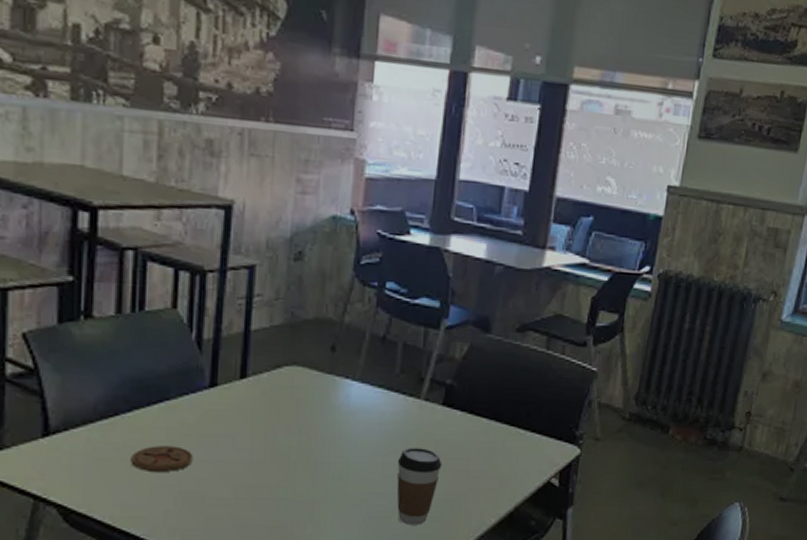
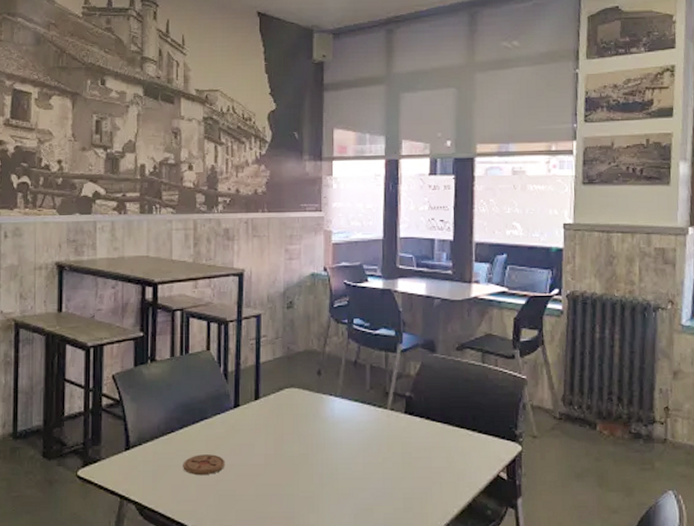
coffee cup: present [396,448,443,525] -> none [374,449,409,515]

